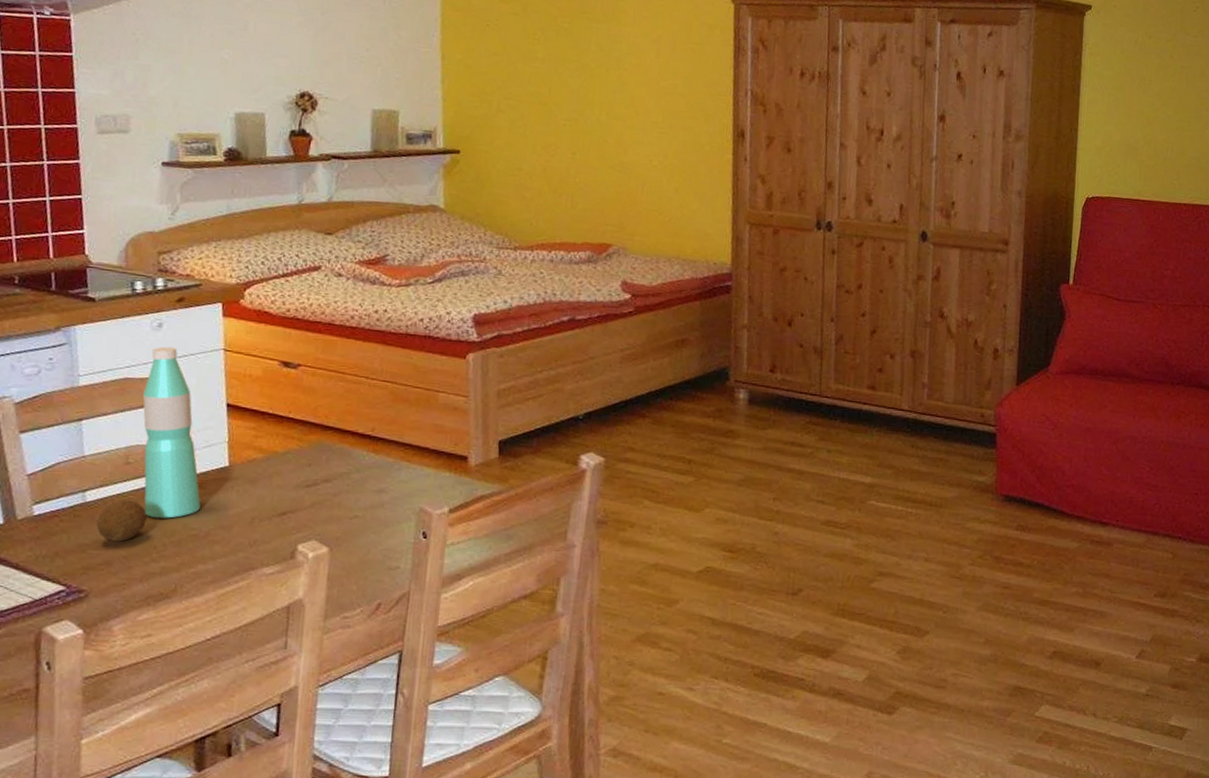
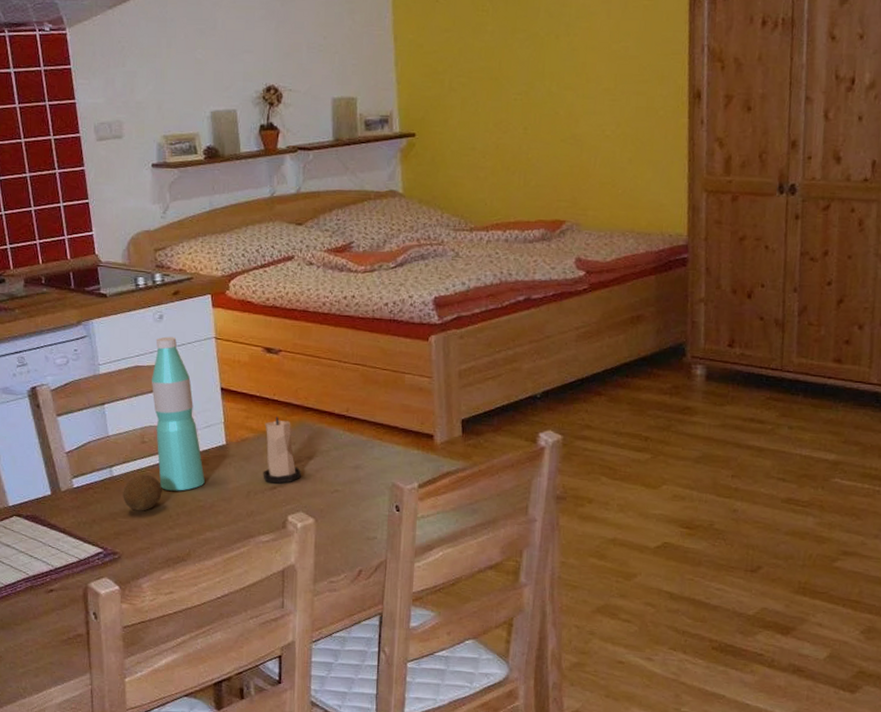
candle: none [270,436,316,509] -> present [263,417,301,484]

